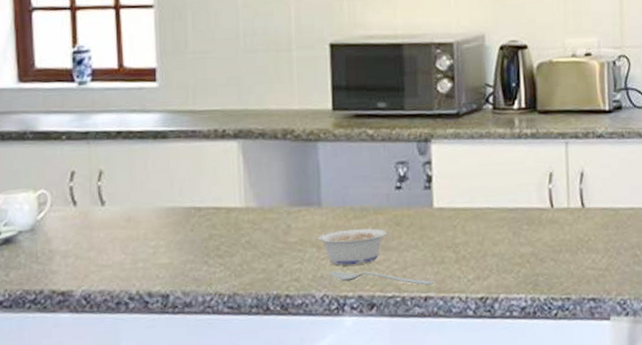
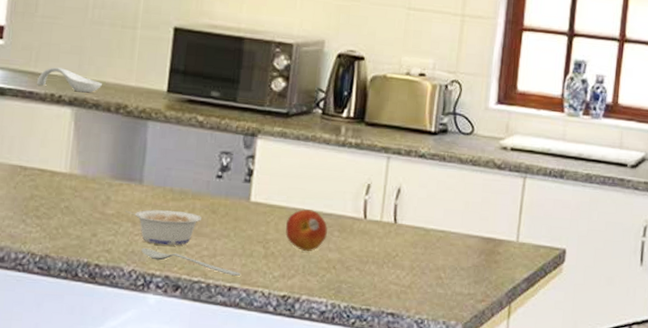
spoon rest: none [198,102,265,124] -> present [37,67,102,93]
fruit: none [472,207,516,251] -> present [285,209,328,252]

